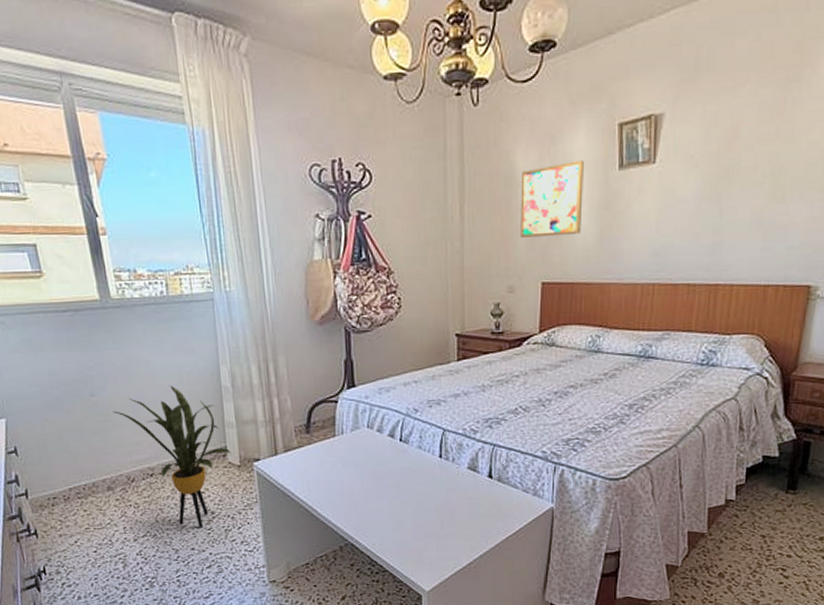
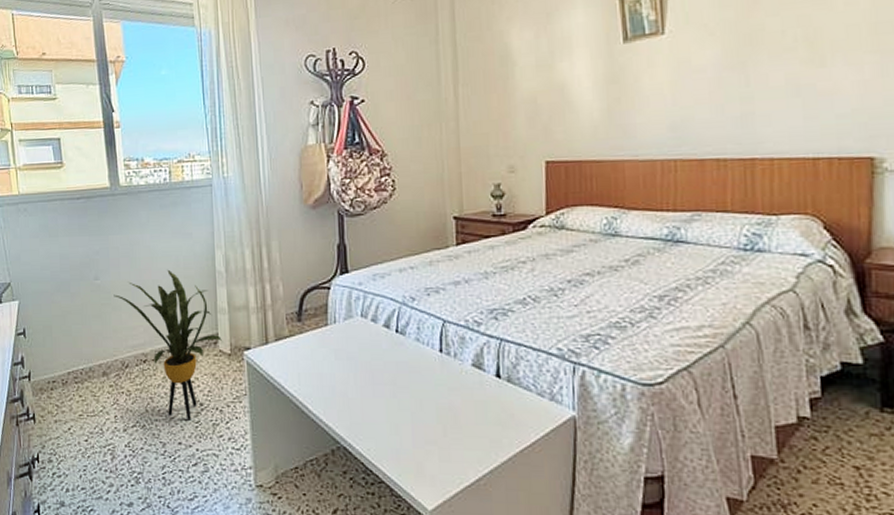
wall art: present [520,161,585,237] -> none [517,36,586,116]

